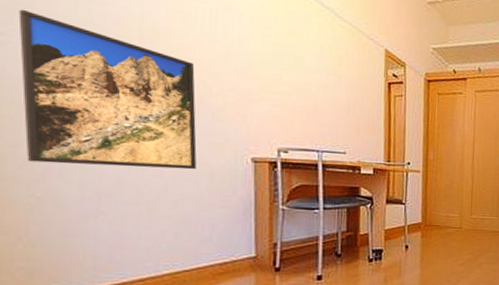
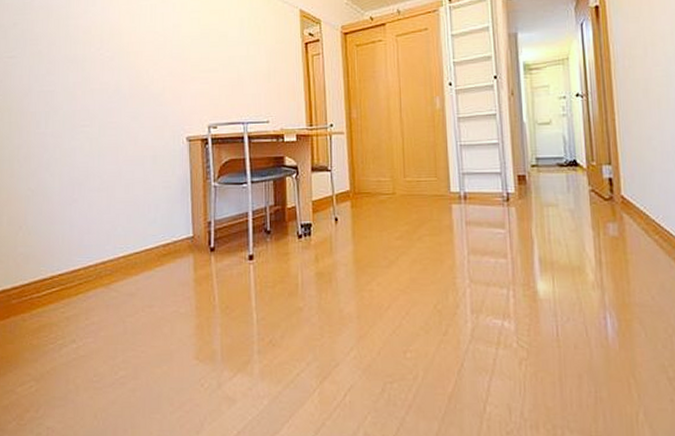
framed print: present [18,9,197,170] -> none [23,34,143,160]

